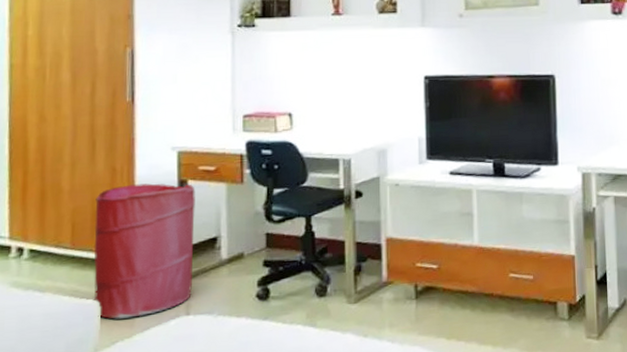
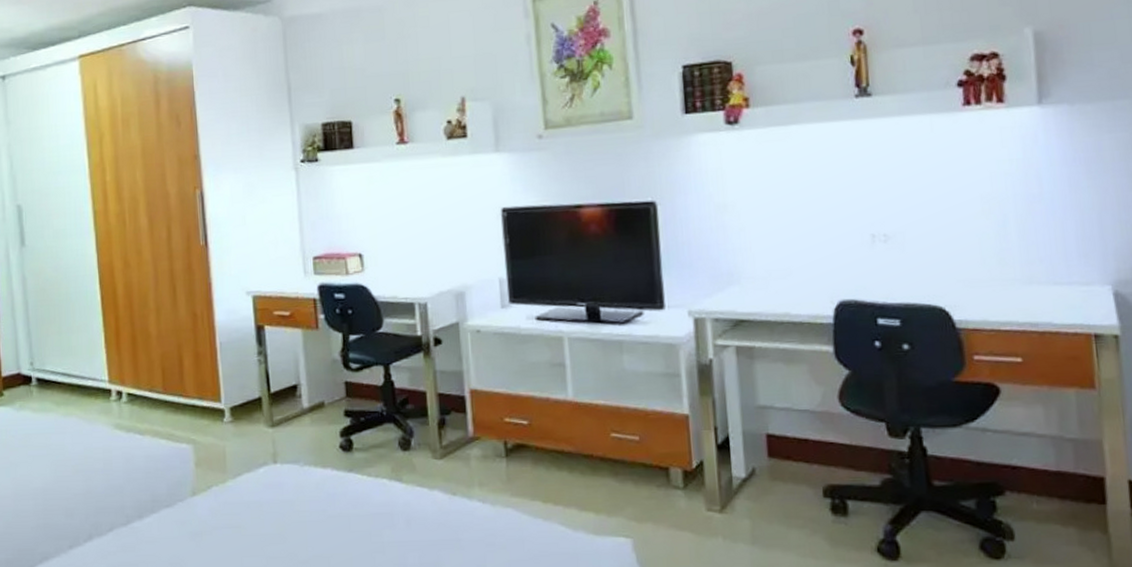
laundry hamper: present [93,183,195,319] -> none [181,329,277,464]

